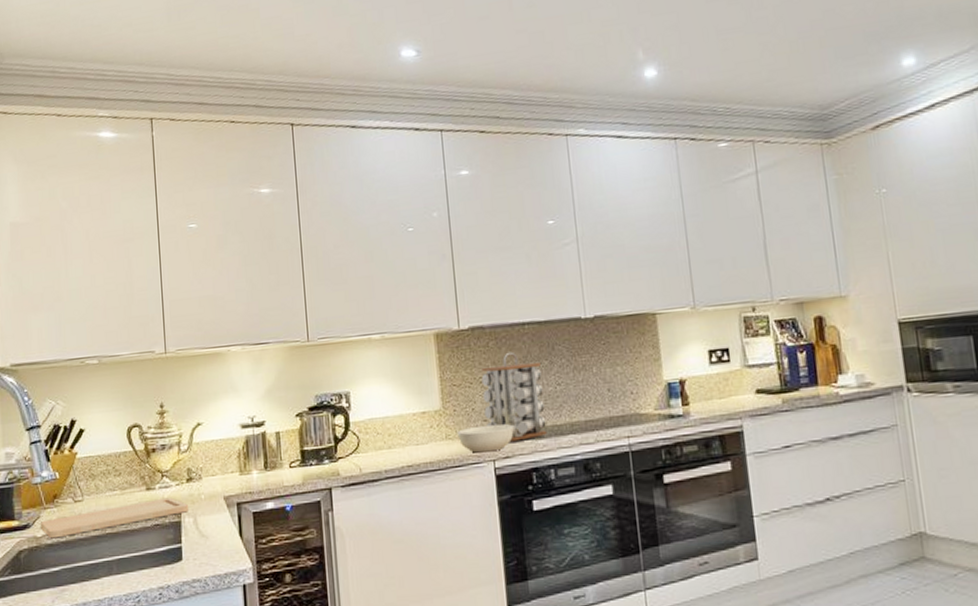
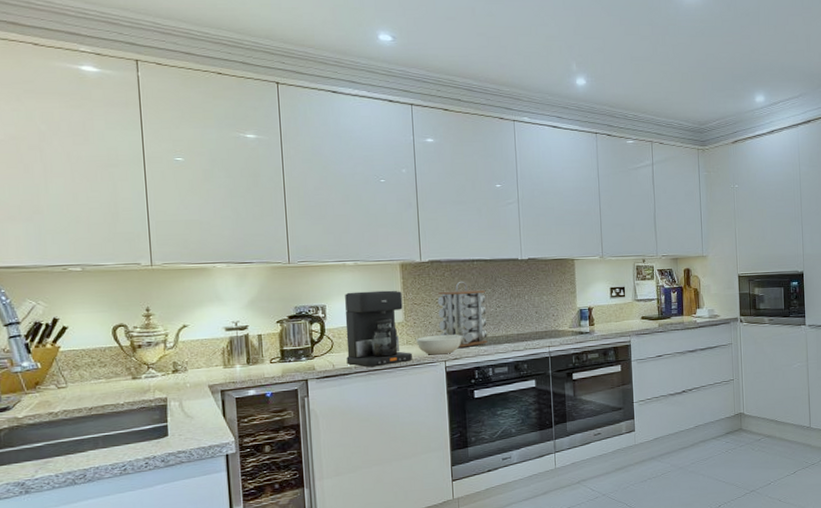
cutting board: present [41,497,188,539] -> none [22,385,174,419]
coffee maker: none [371,368,453,472] -> present [345,290,412,368]

